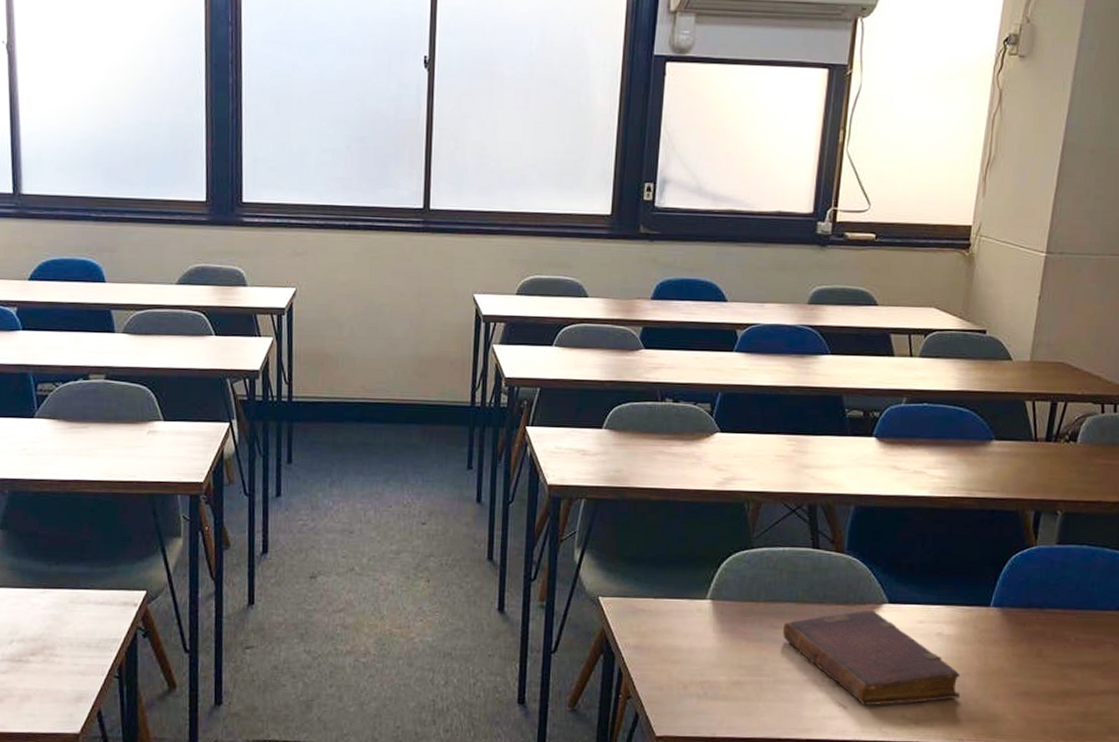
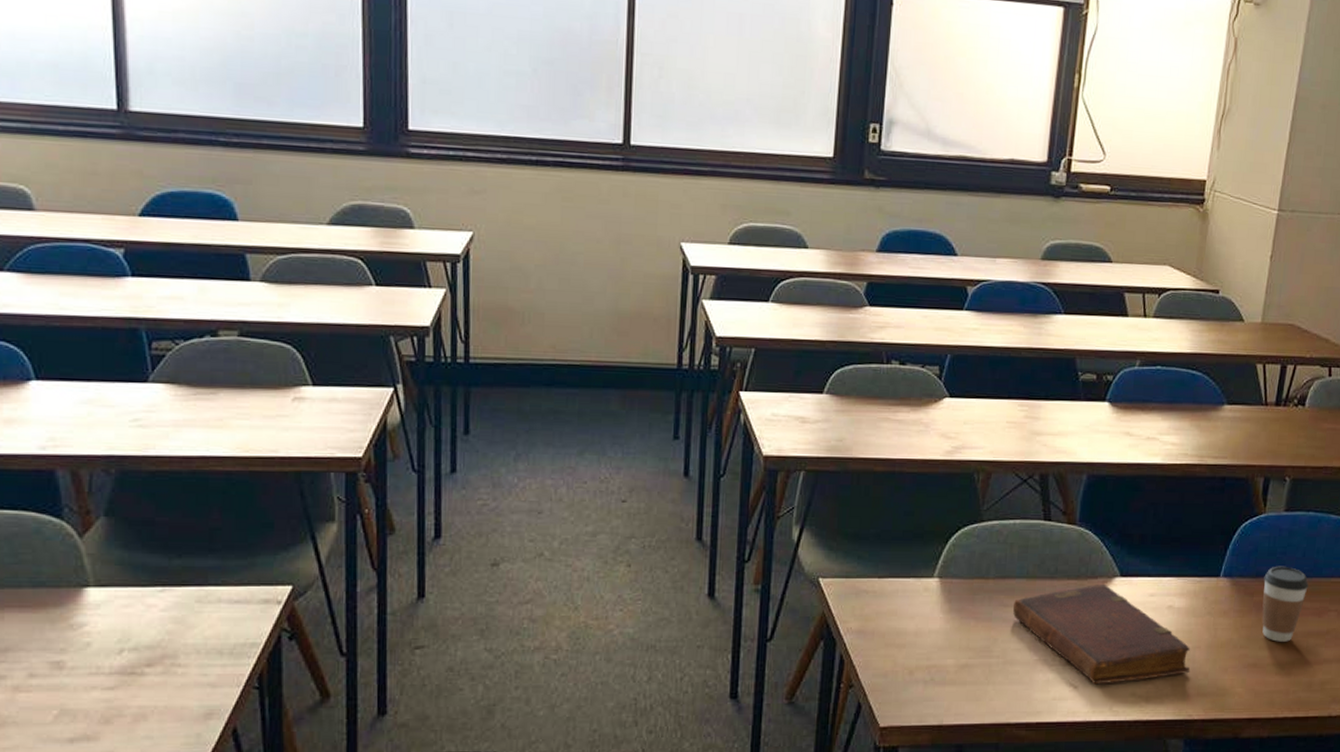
coffee cup: none [1034,597,1083,672] -> present [1262,566,1309,642]

